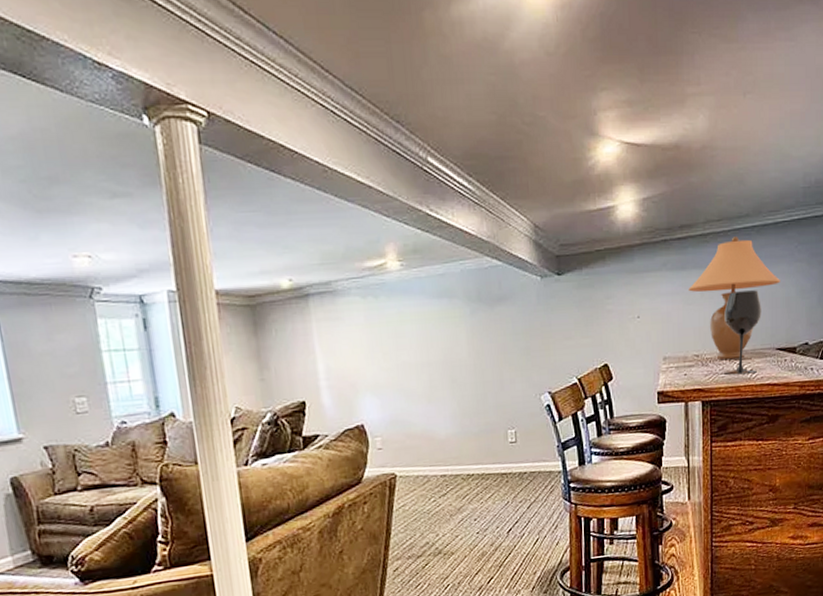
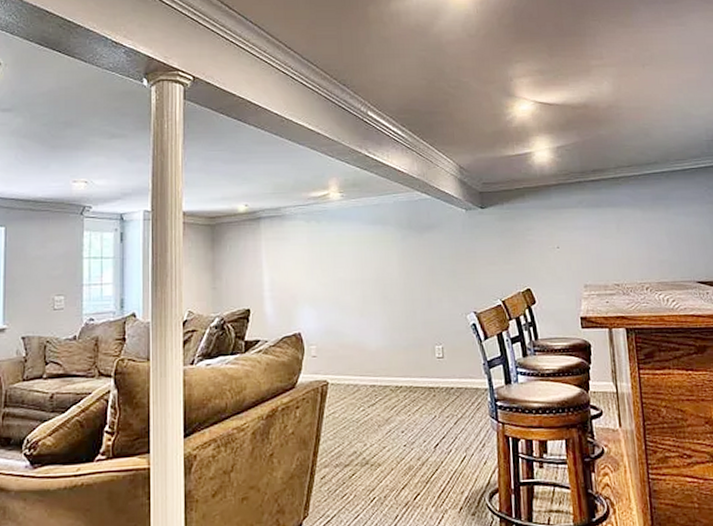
table lamp: present [688,235,781,361] -> none [604,179,695,291]
wineglass: present [723,290,761,375] -> none [641,227,680,305]

